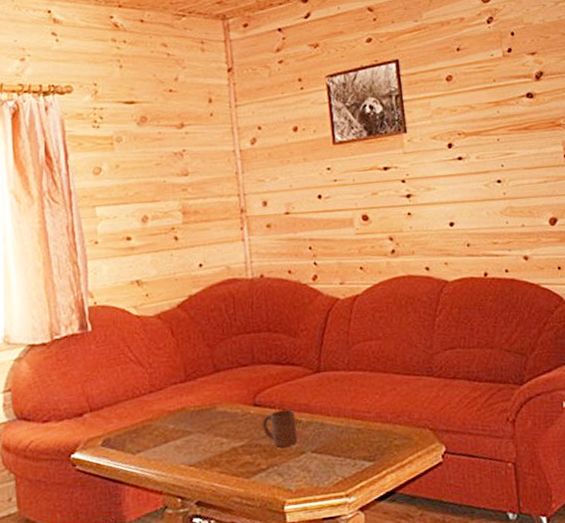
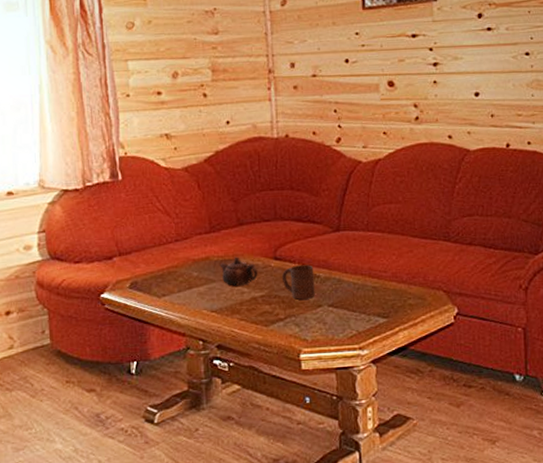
teapot: none [196,405,237,437] -> present [219,257,258,286]

